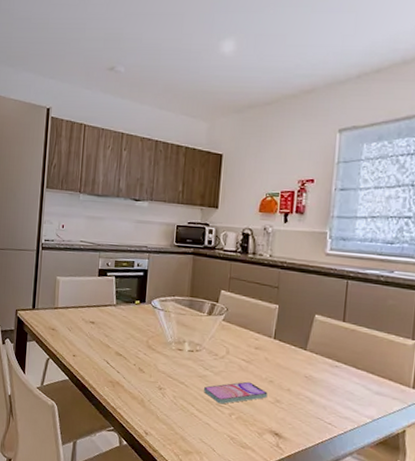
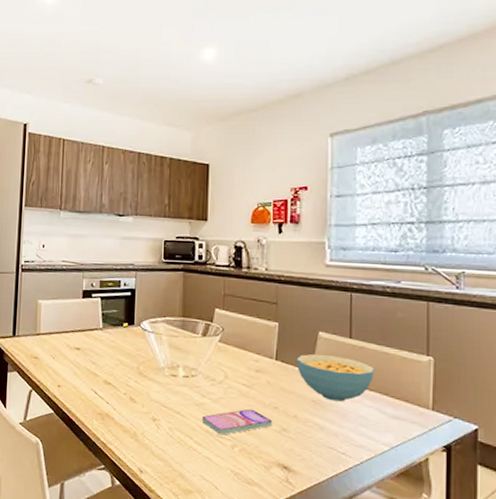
cereal bowl: none [292,334,364,378] -> present [296,353,375,402]

